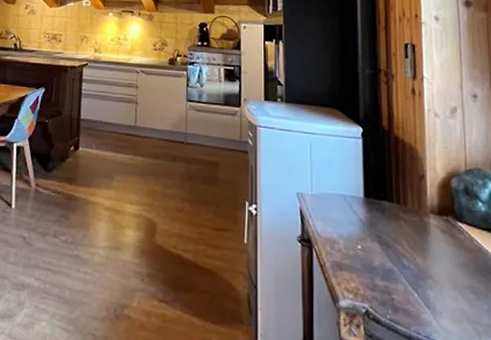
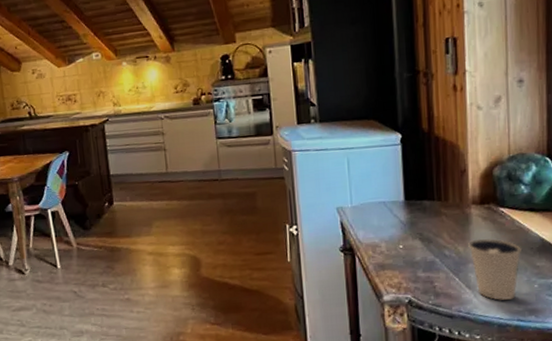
dixie cup: none [427,252,482,329] -> present [468,238,523,300]

